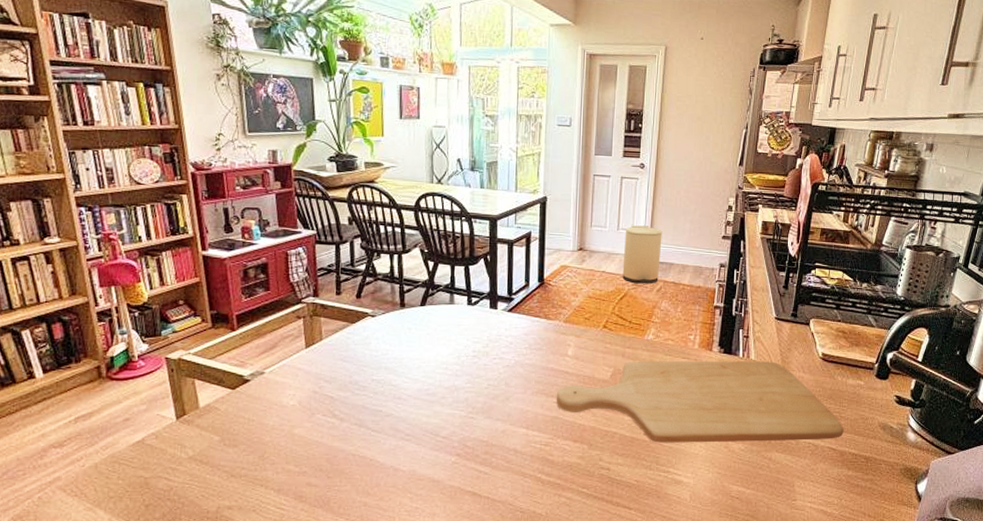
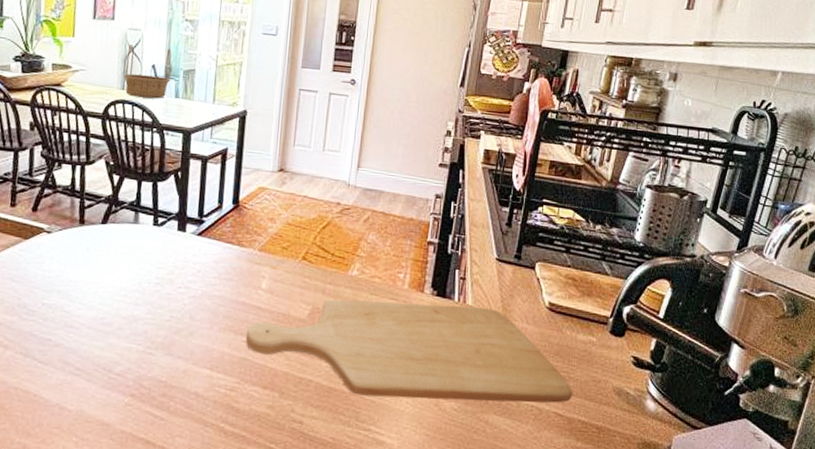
basket: none [432,141,475,190] -> present [124,44,172,99]
pedal bin: present [622,225,662,284] -> none [326,146,373,213]

